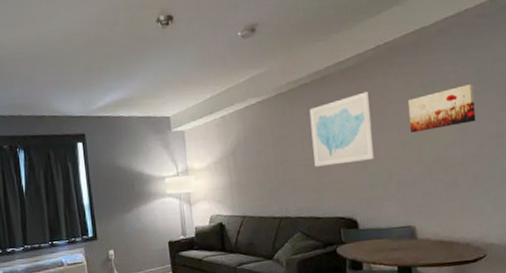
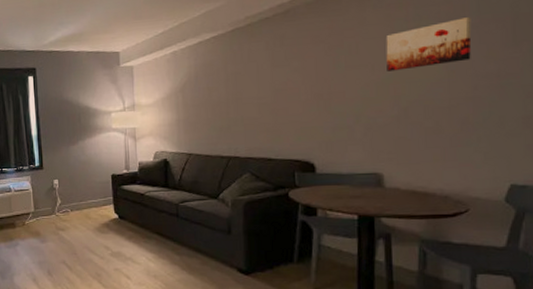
wall art: present [309,91,375,167] -> none [268,26,341,106]

